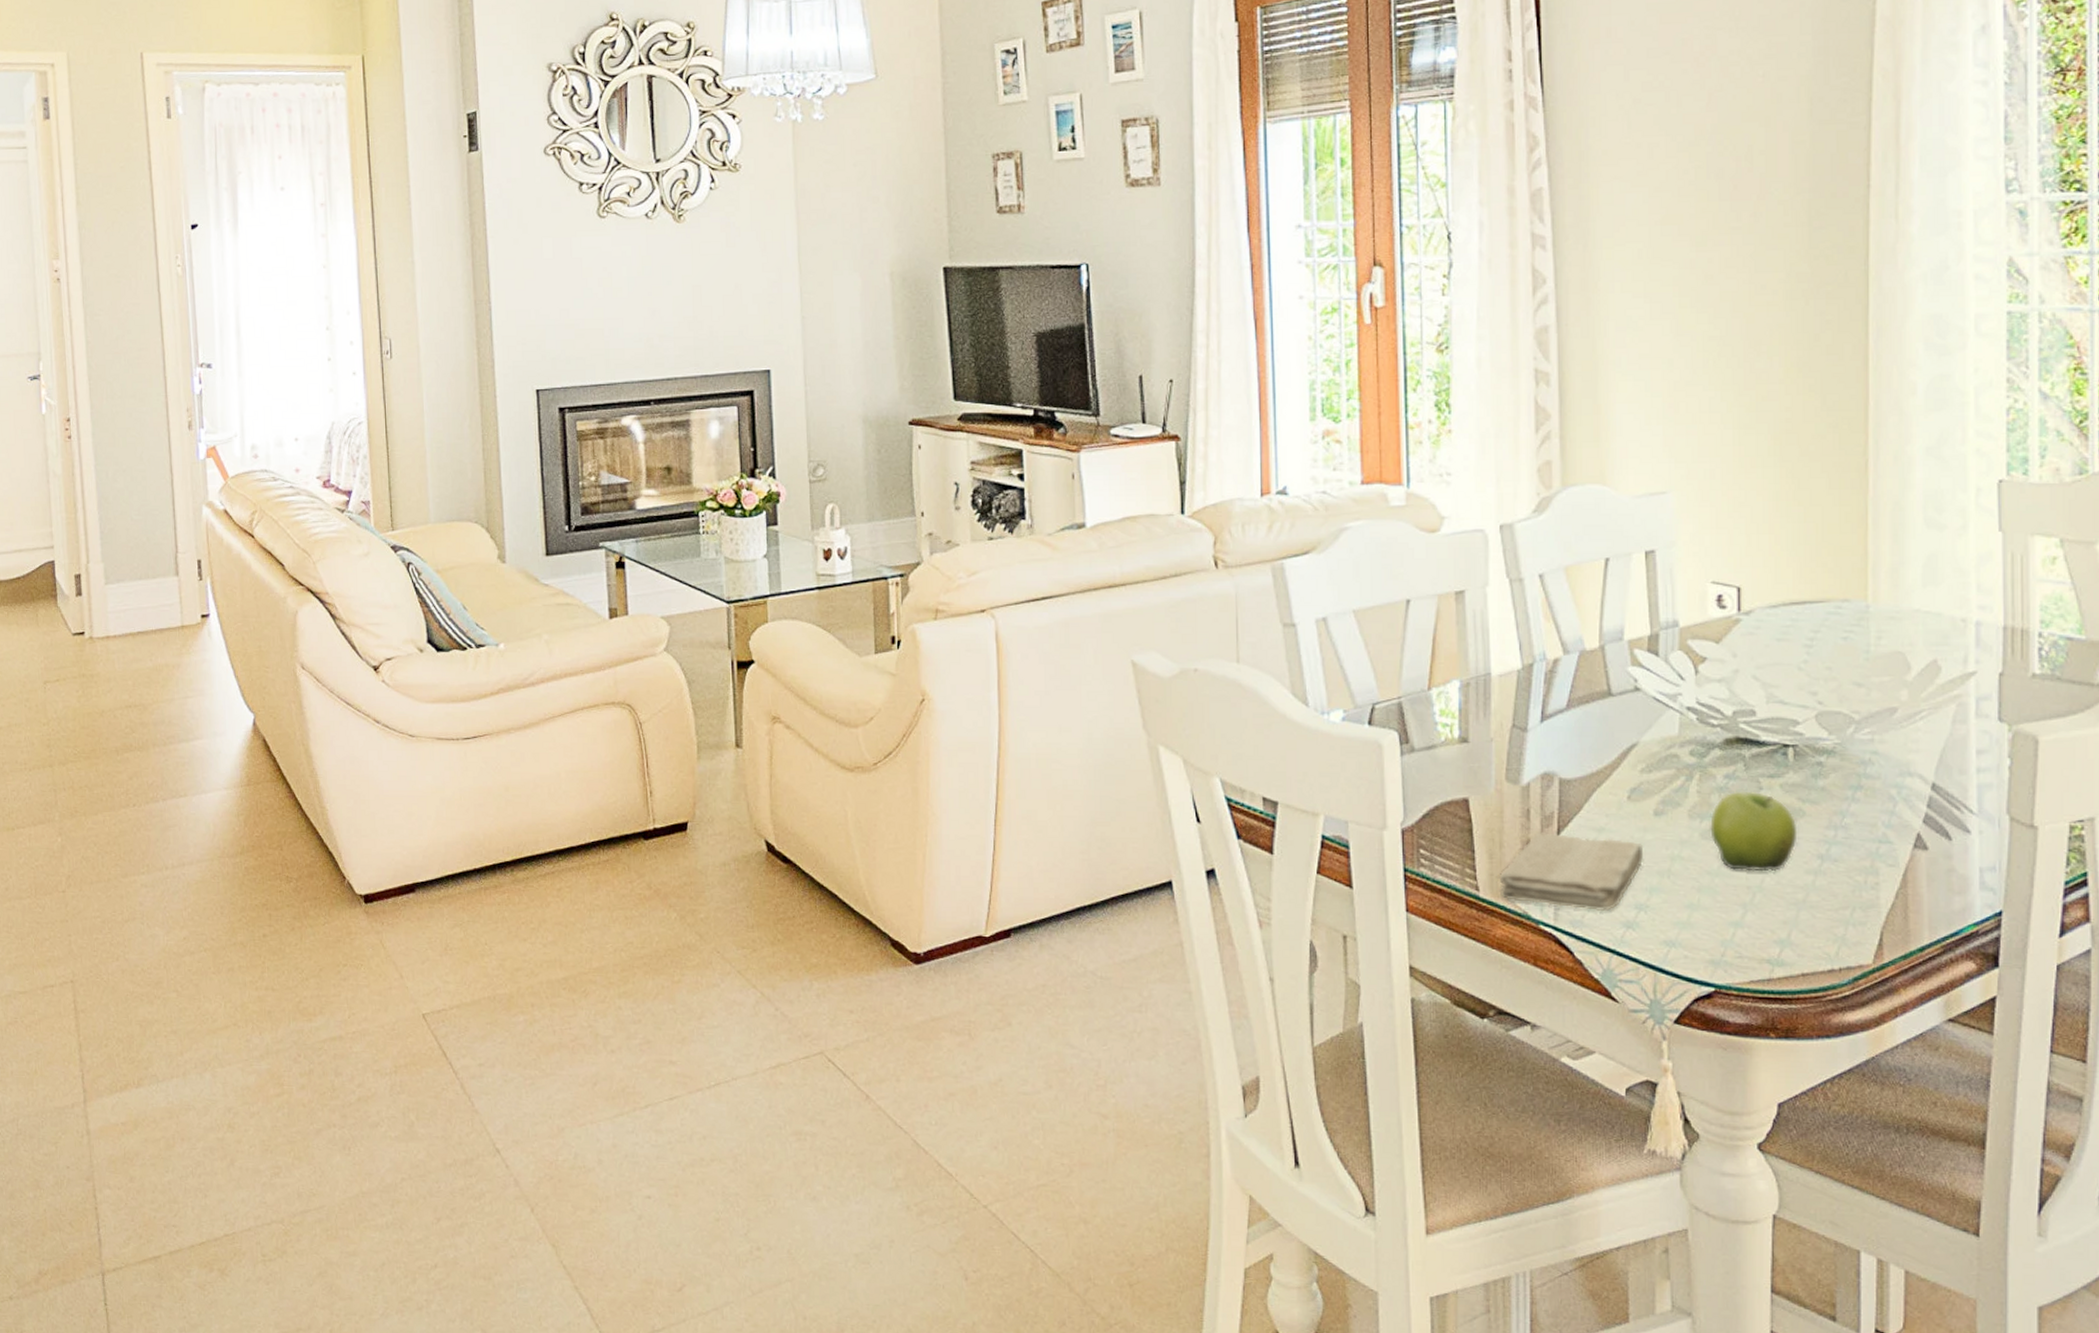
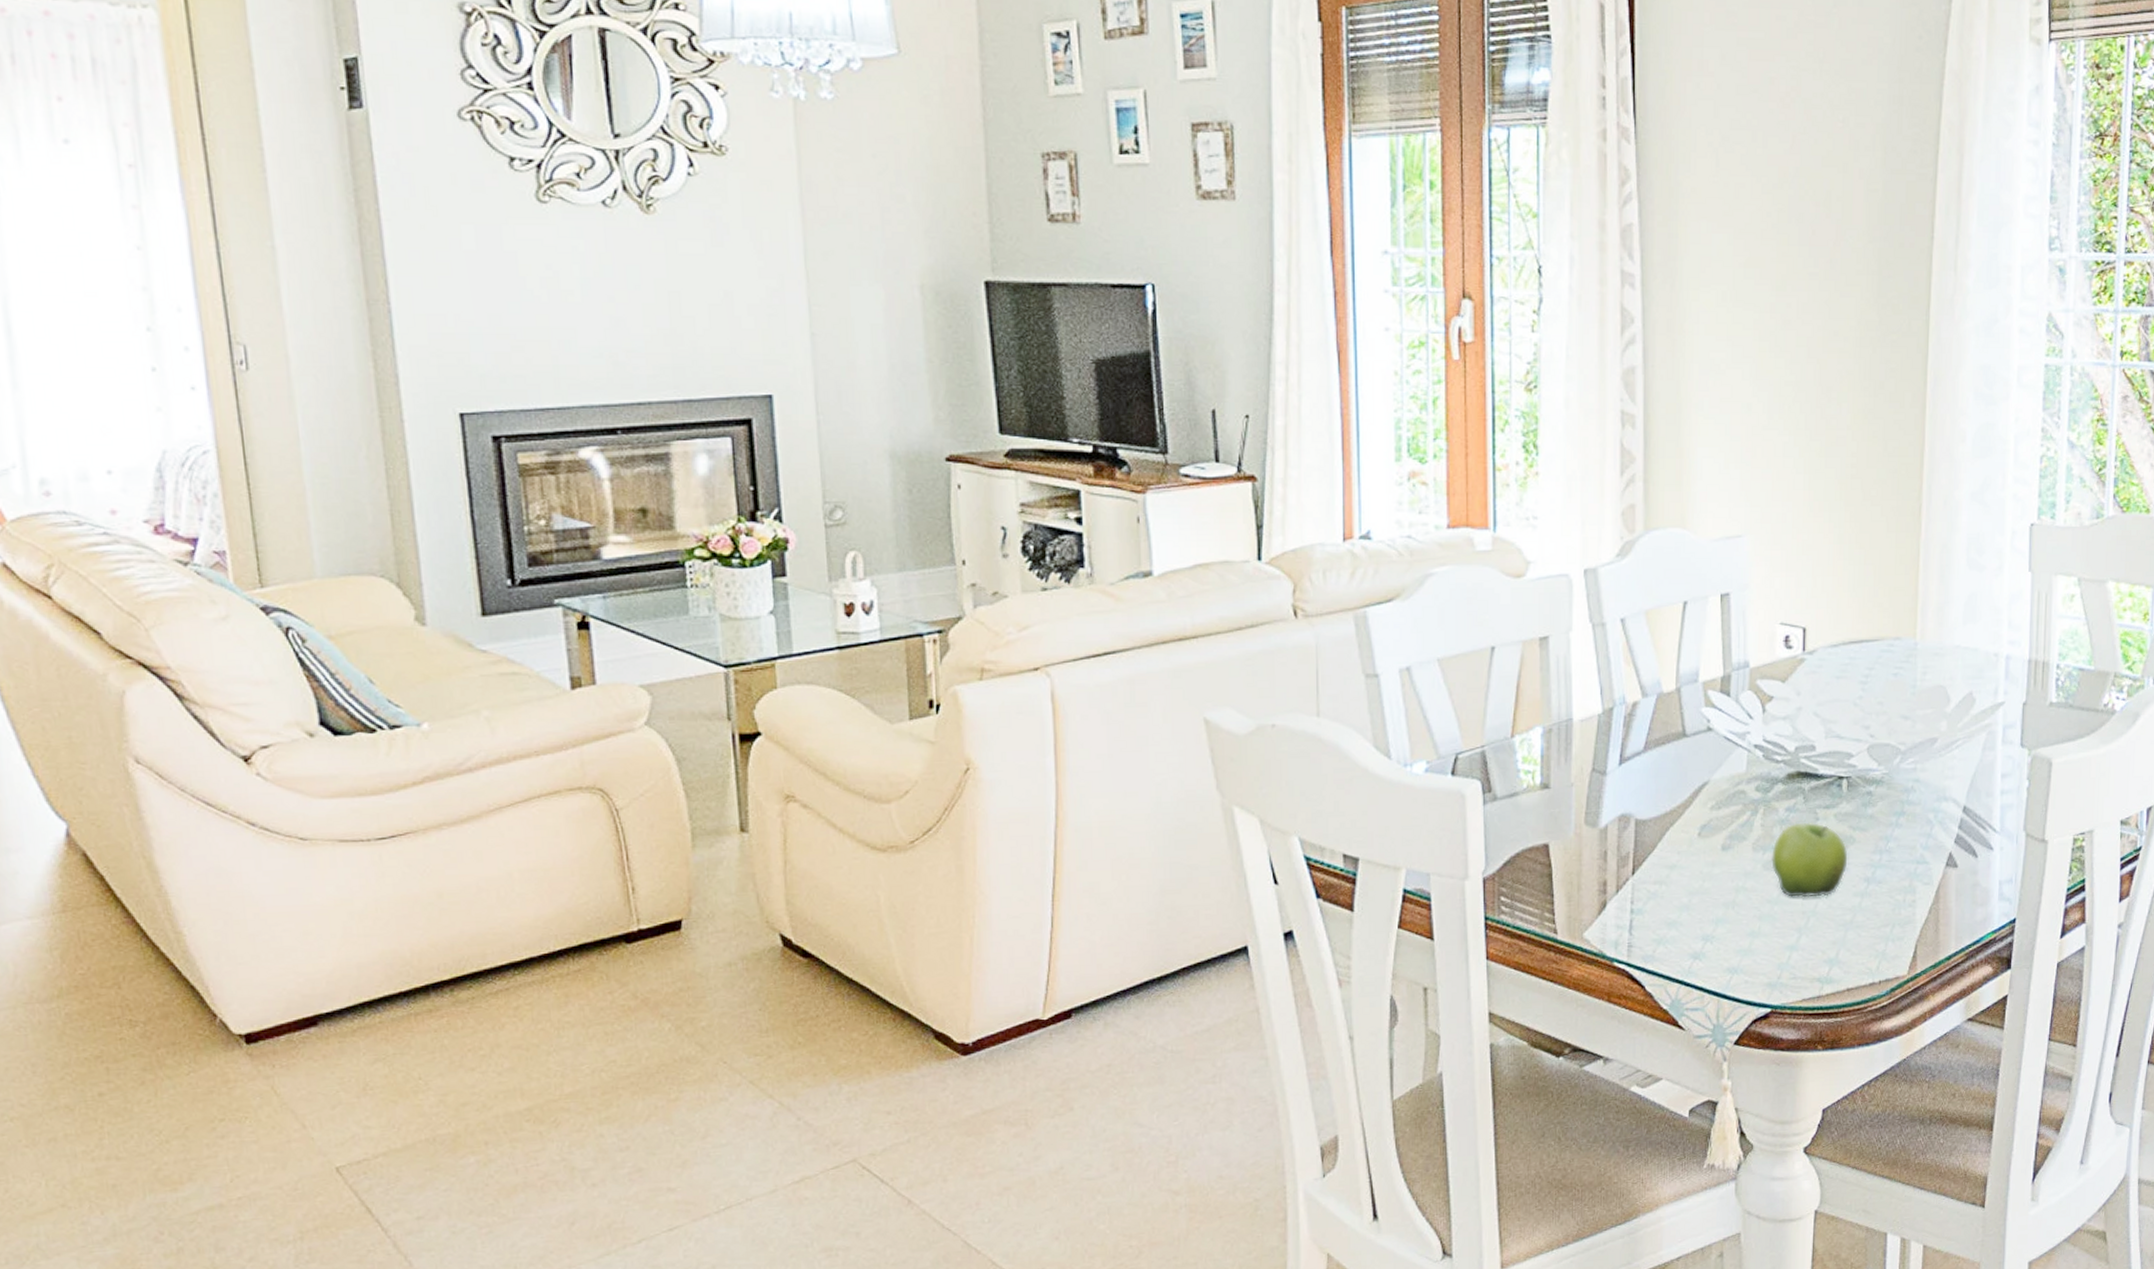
washcloth: present [1499,833,1644,912] -> none [1576,872,1712,946]

